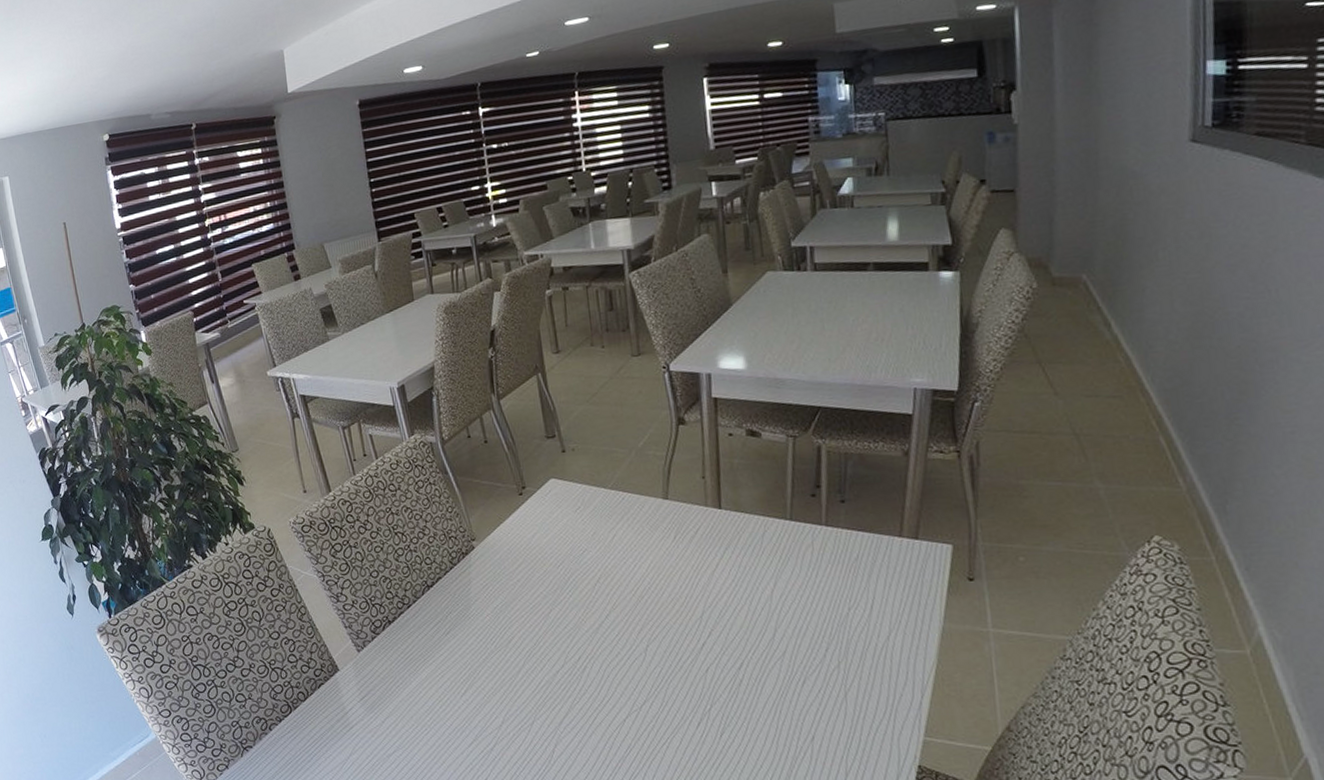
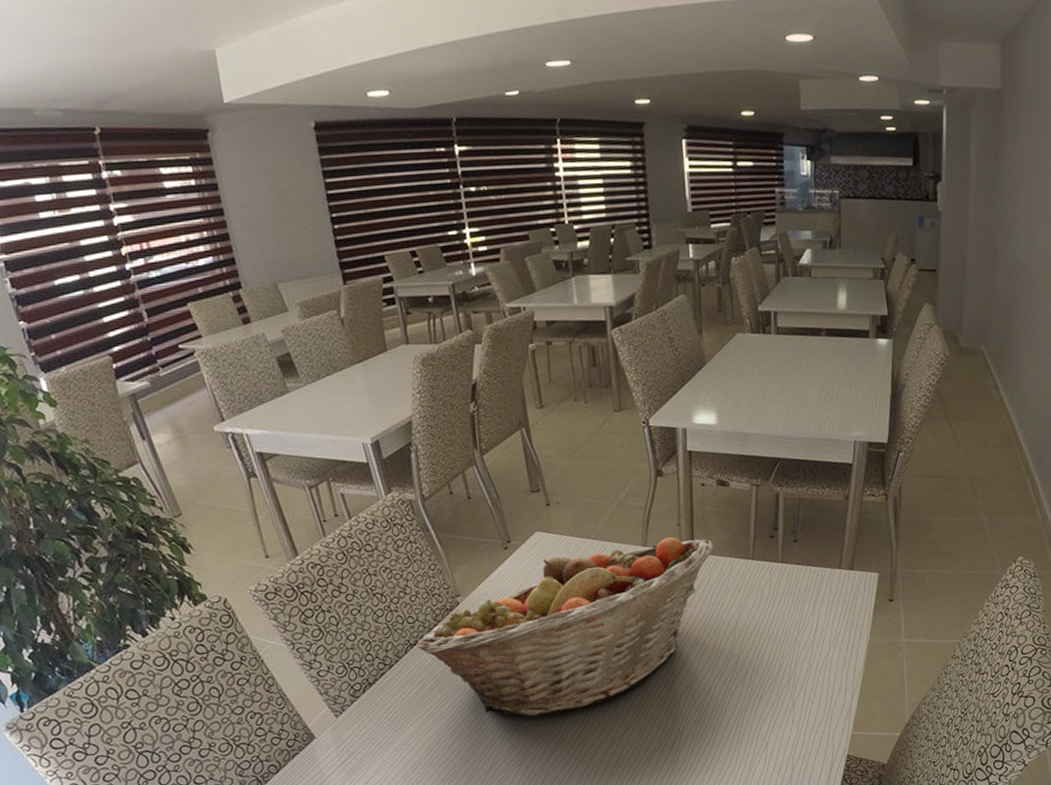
fruit basket: none [433,490,744,674] -> present [417,537,714,717]

